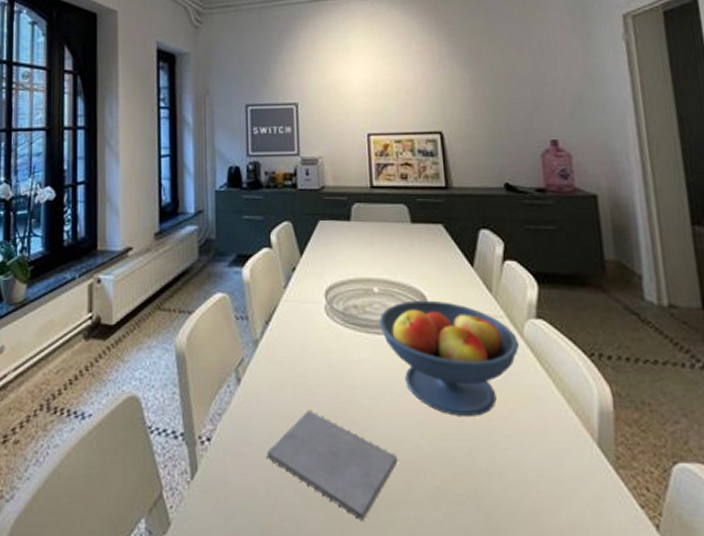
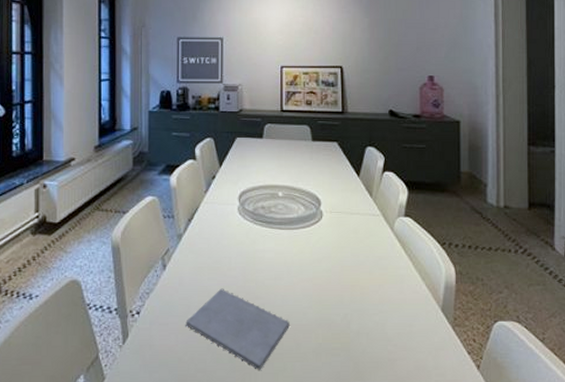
fruit bowl: present [379,300,520,416] -> none [282,202,390,291]

